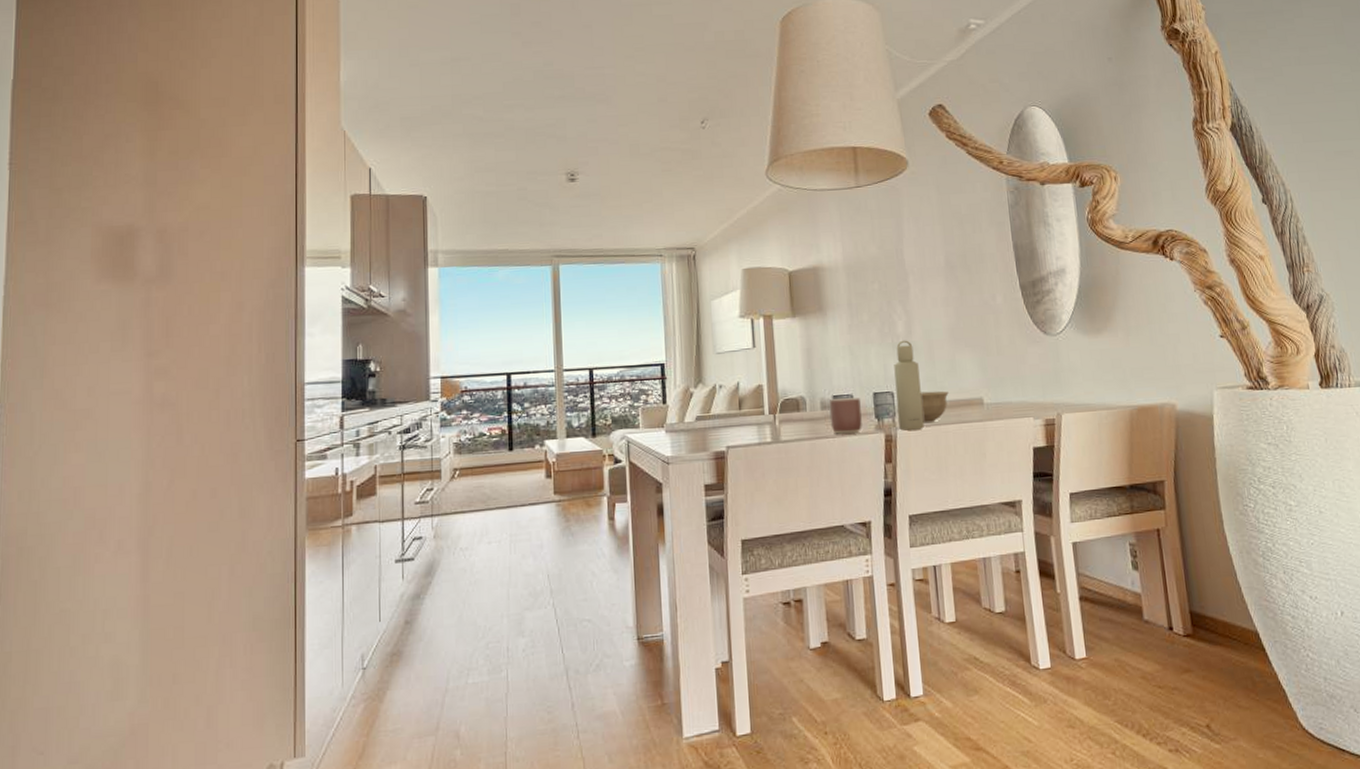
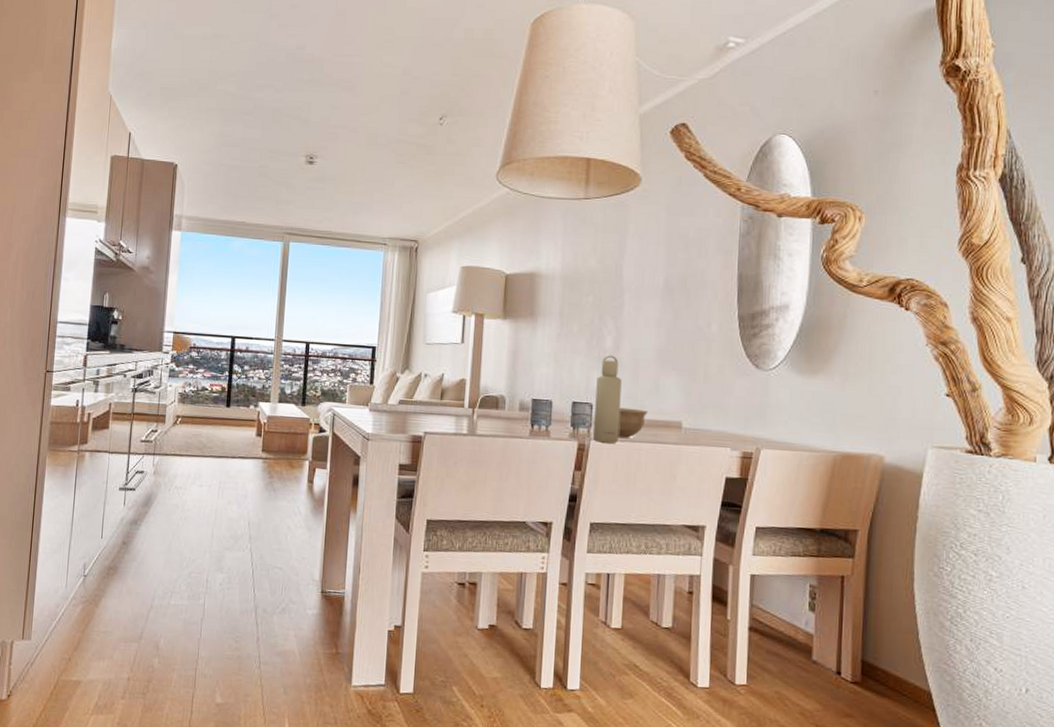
mug: present [828,397,862,434] -> none [526,401,560,437]

